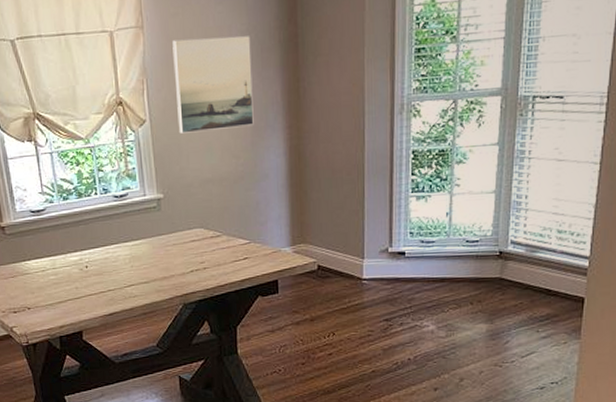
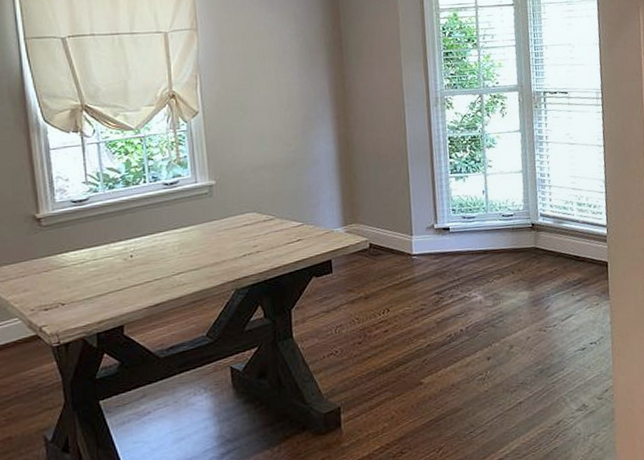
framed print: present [172,36,254,134] -> none [225,39,304,124]

